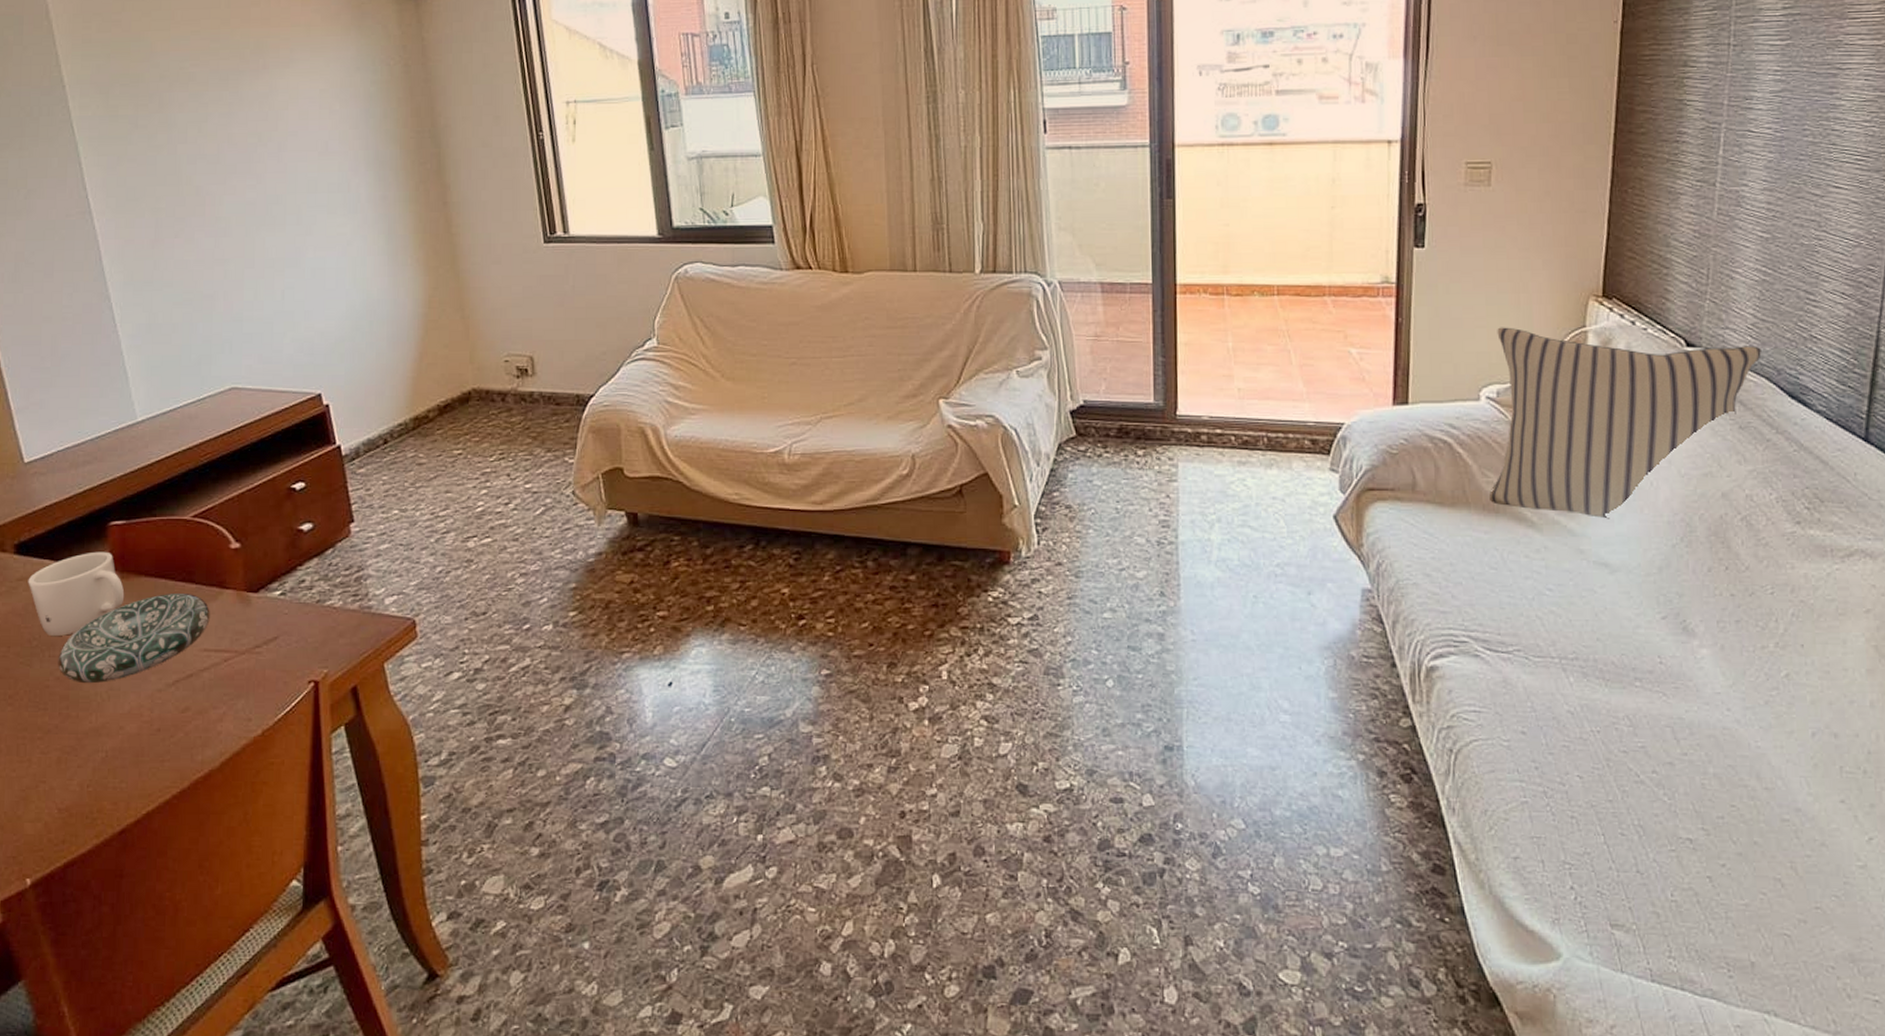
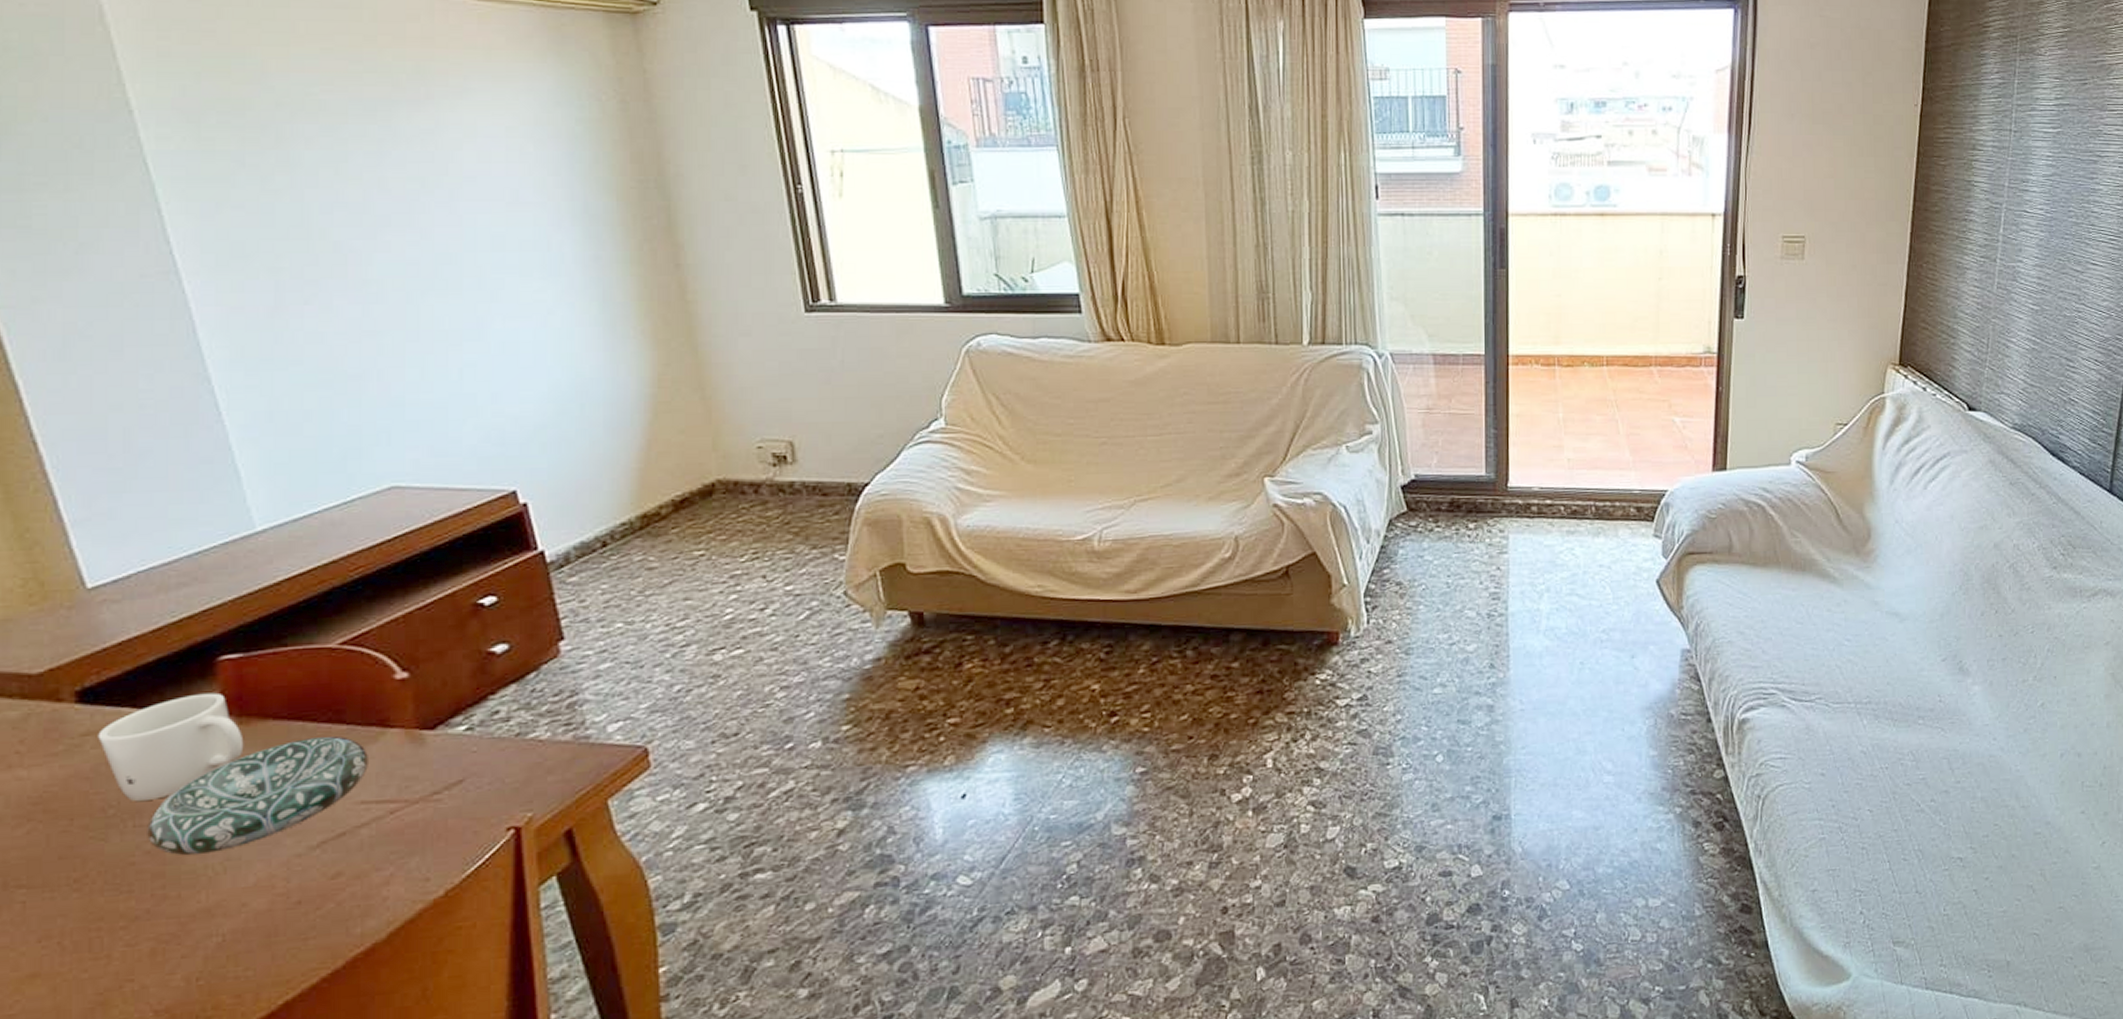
pillow: present [1488,327,1762,519] -> none [1796,394,2030,572]

